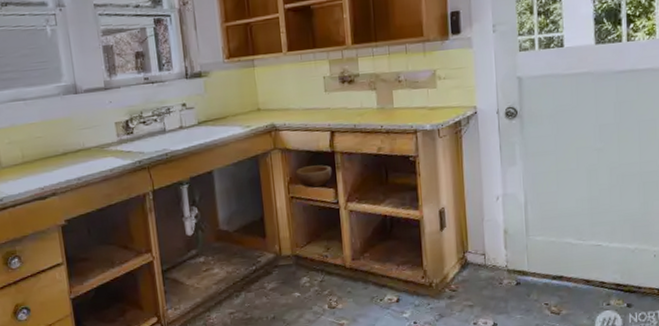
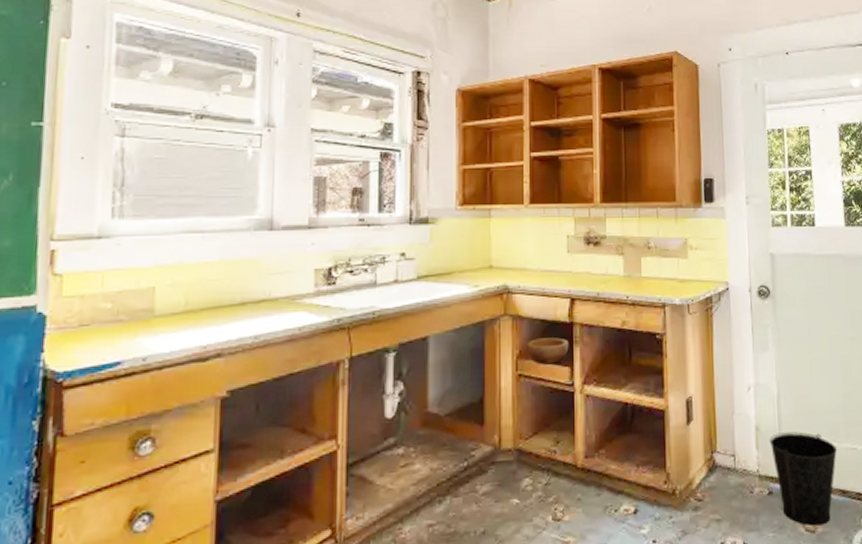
bucket: none [517,233,582,309] -> present [769,431,837,526]

